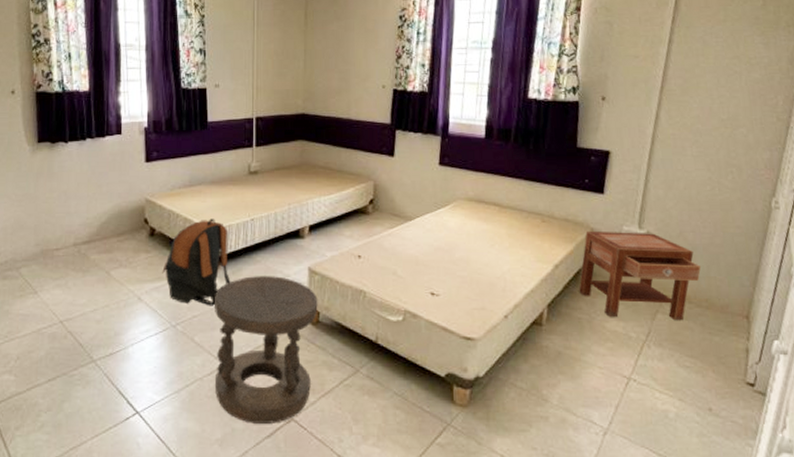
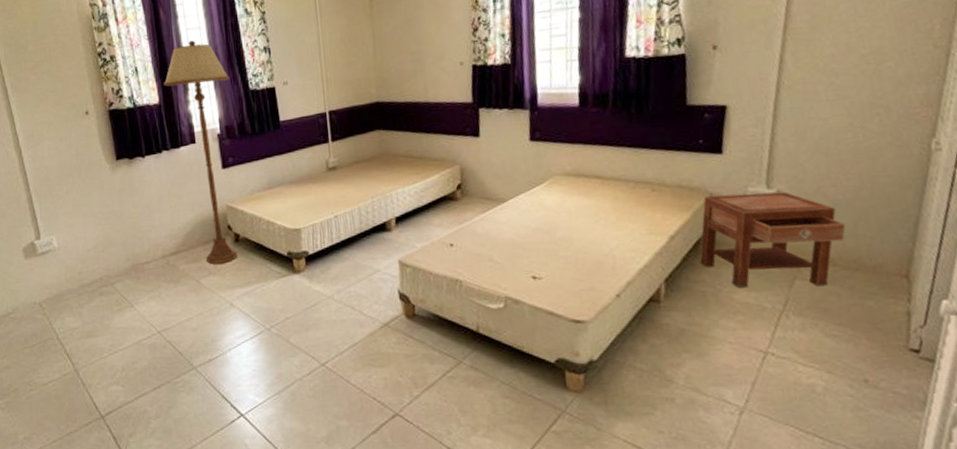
floor lamp: none [95,34,163,256] -> present [163,40,237,264]
backpack: present [162,218,231,306] -> none [251,219,321,307]
stool: present [214,276,318,424] -> none [306,272,413,420]

